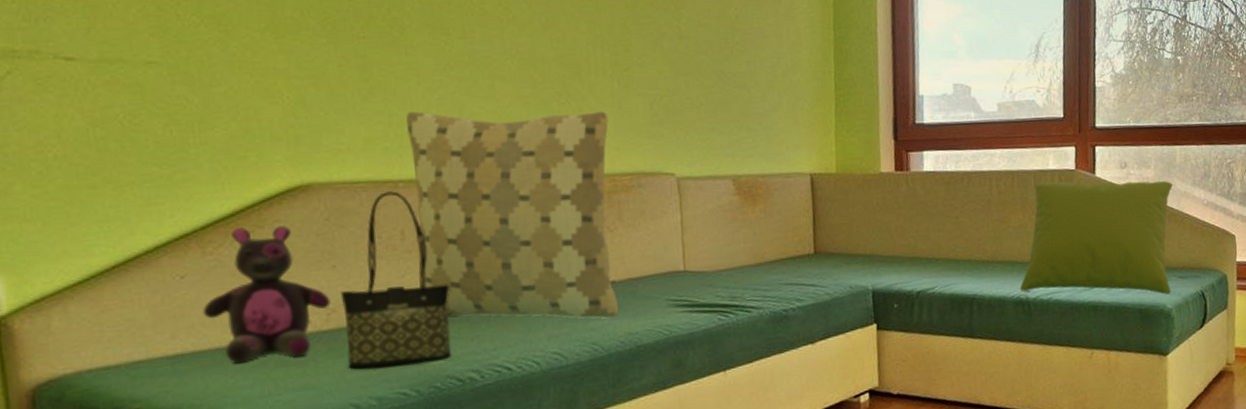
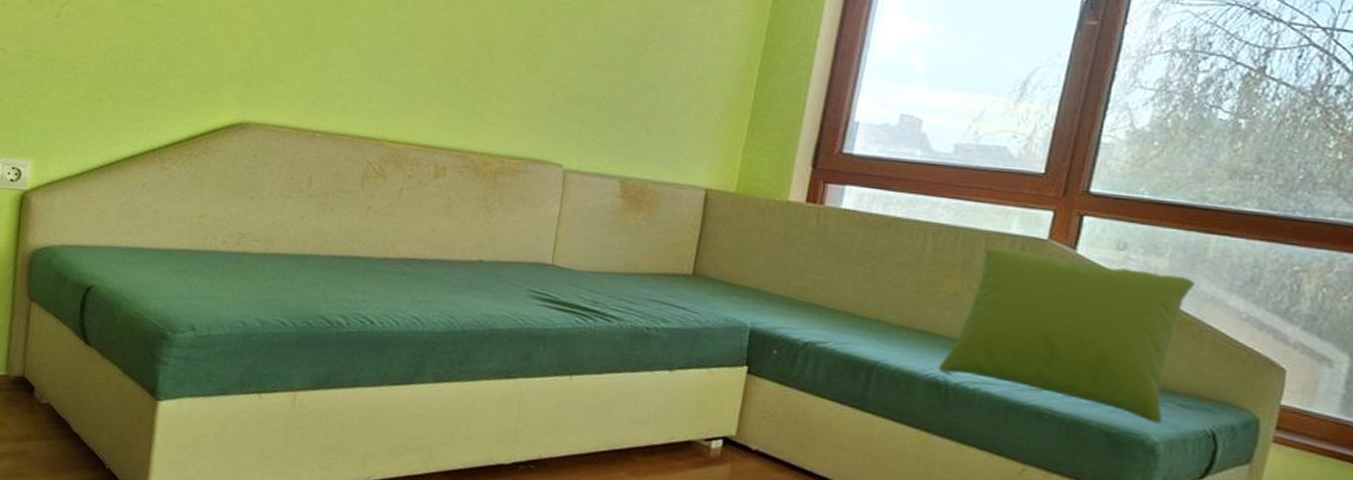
stuffed animal: present [202,226,331,363] -> none [152,151,244,270]
tote bag: present [340,191,452,371] -> none [245,139,339,301]
pillow: present [406,111,620,318] -> none [313,71,510,297]

